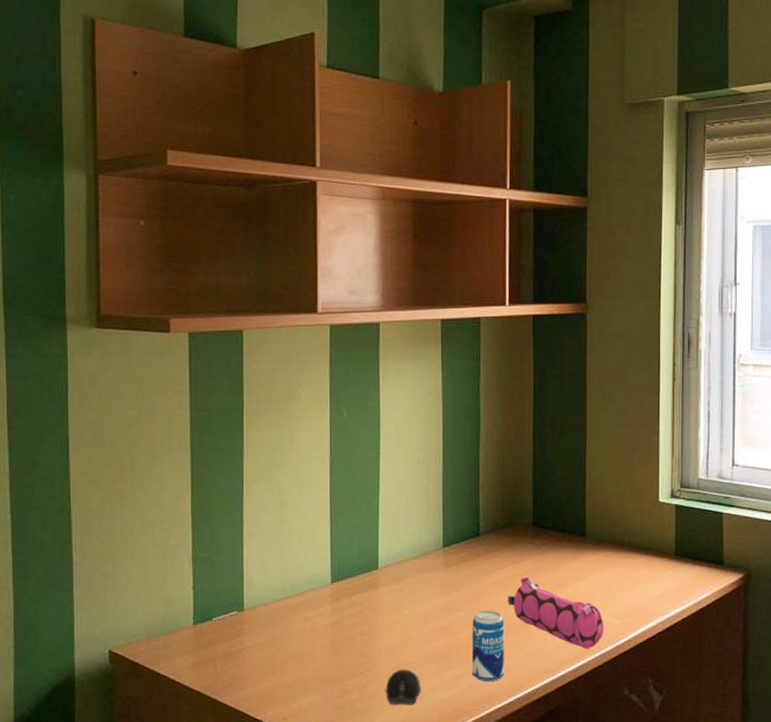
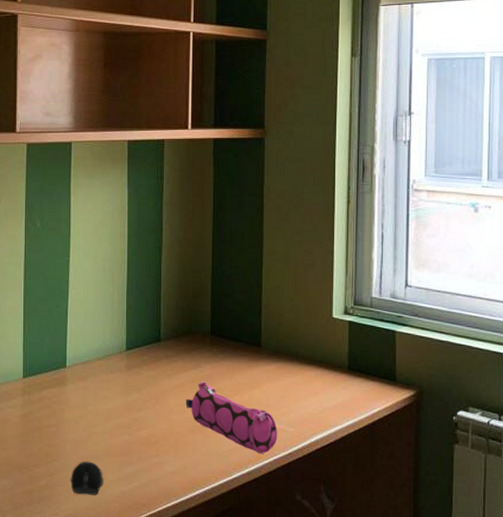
beverage can: present [471,610,505,682] -> none [151,411,183,479]

